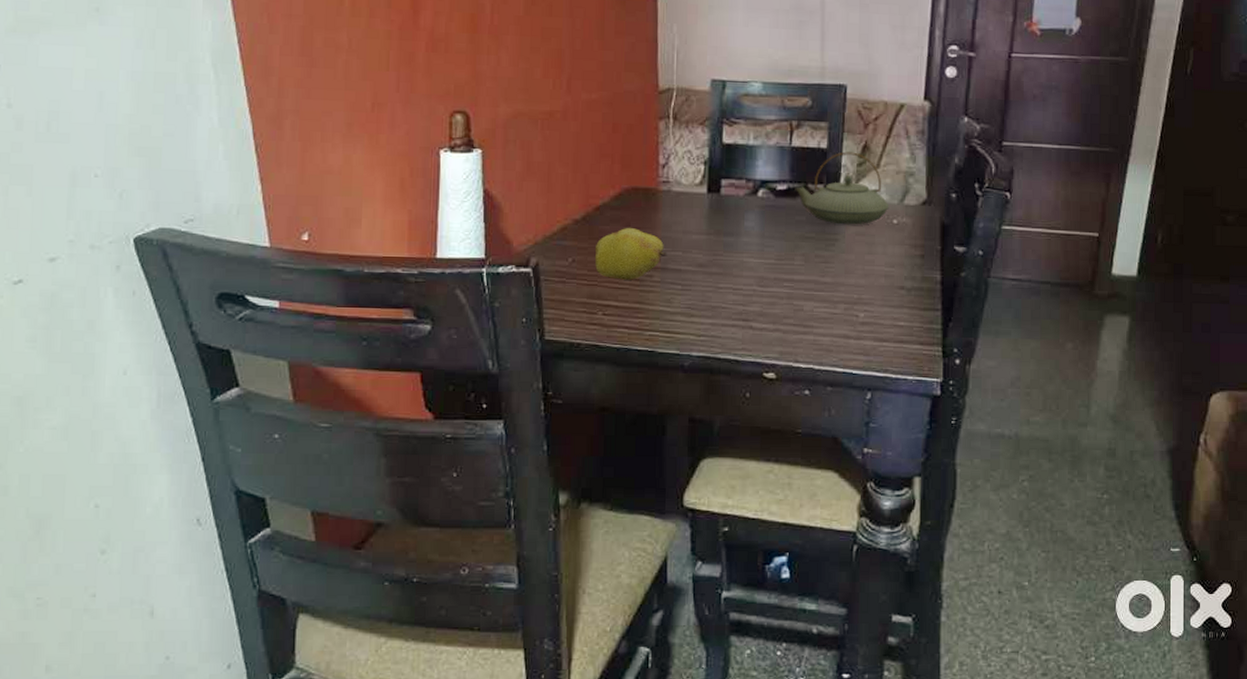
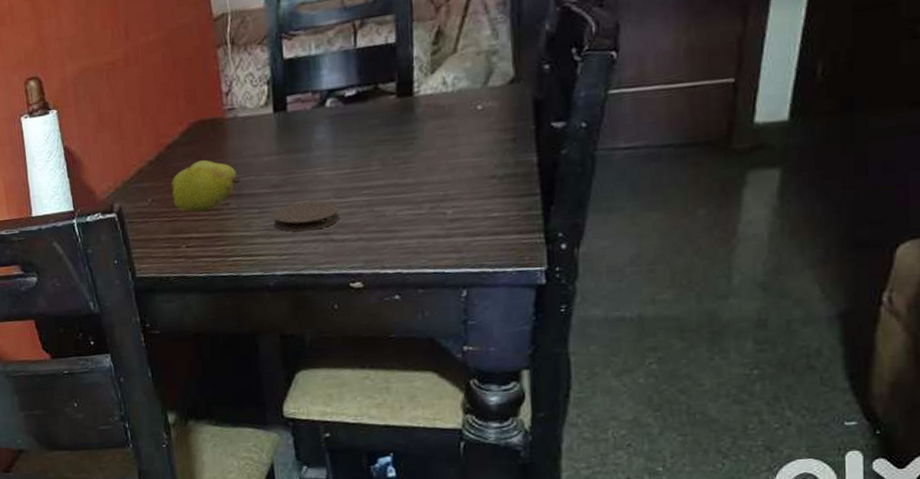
coaster: none [695,285,761,315] -> present [273,200,340,232]
teapot: present [793,151,889,225] -> none [363,40,472,121]

